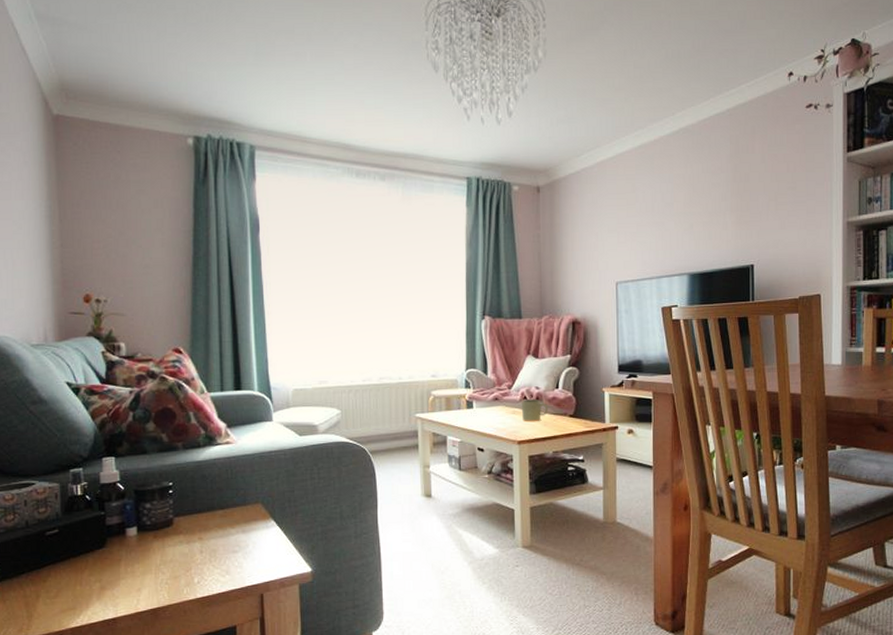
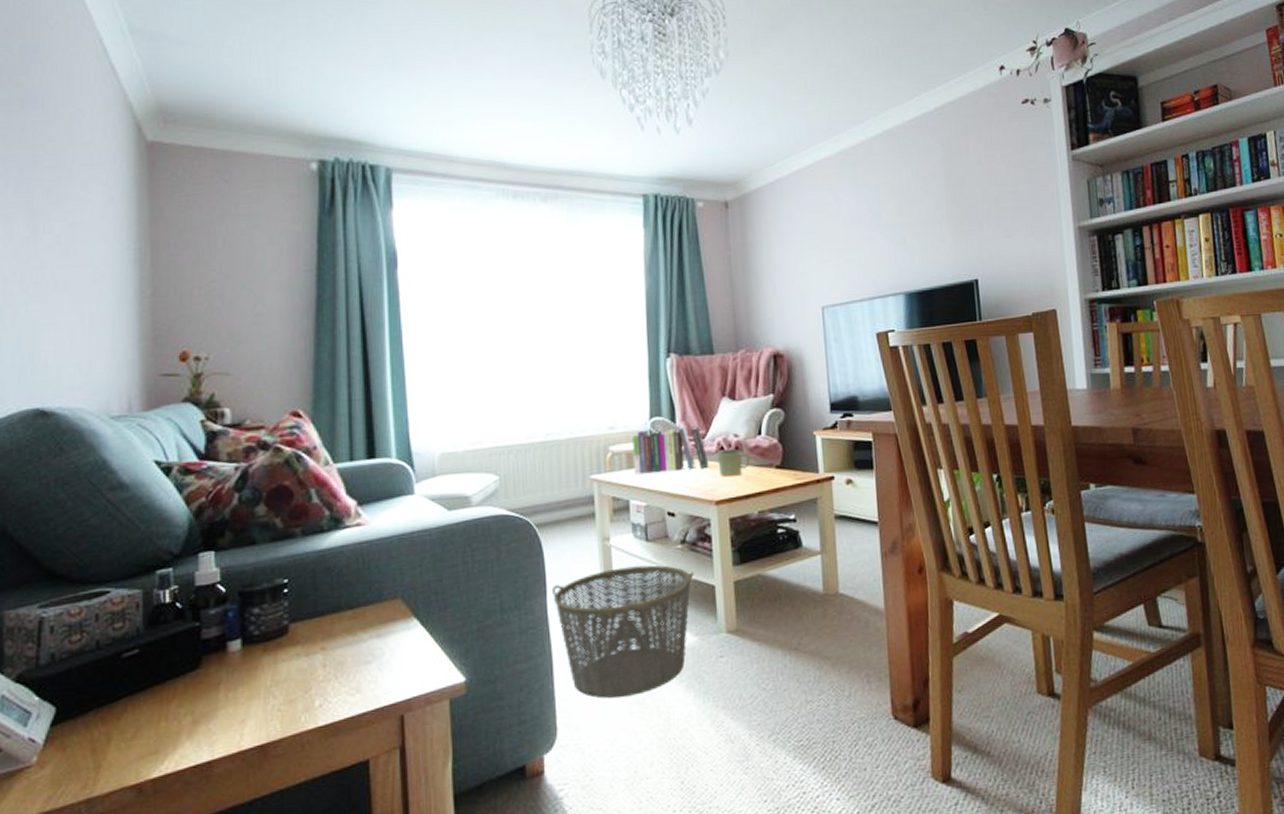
basket: none [382,489,498,592] -> present [552,565,694,698]
books: none [451,377,514,415] -> present [632,426,709,475]

